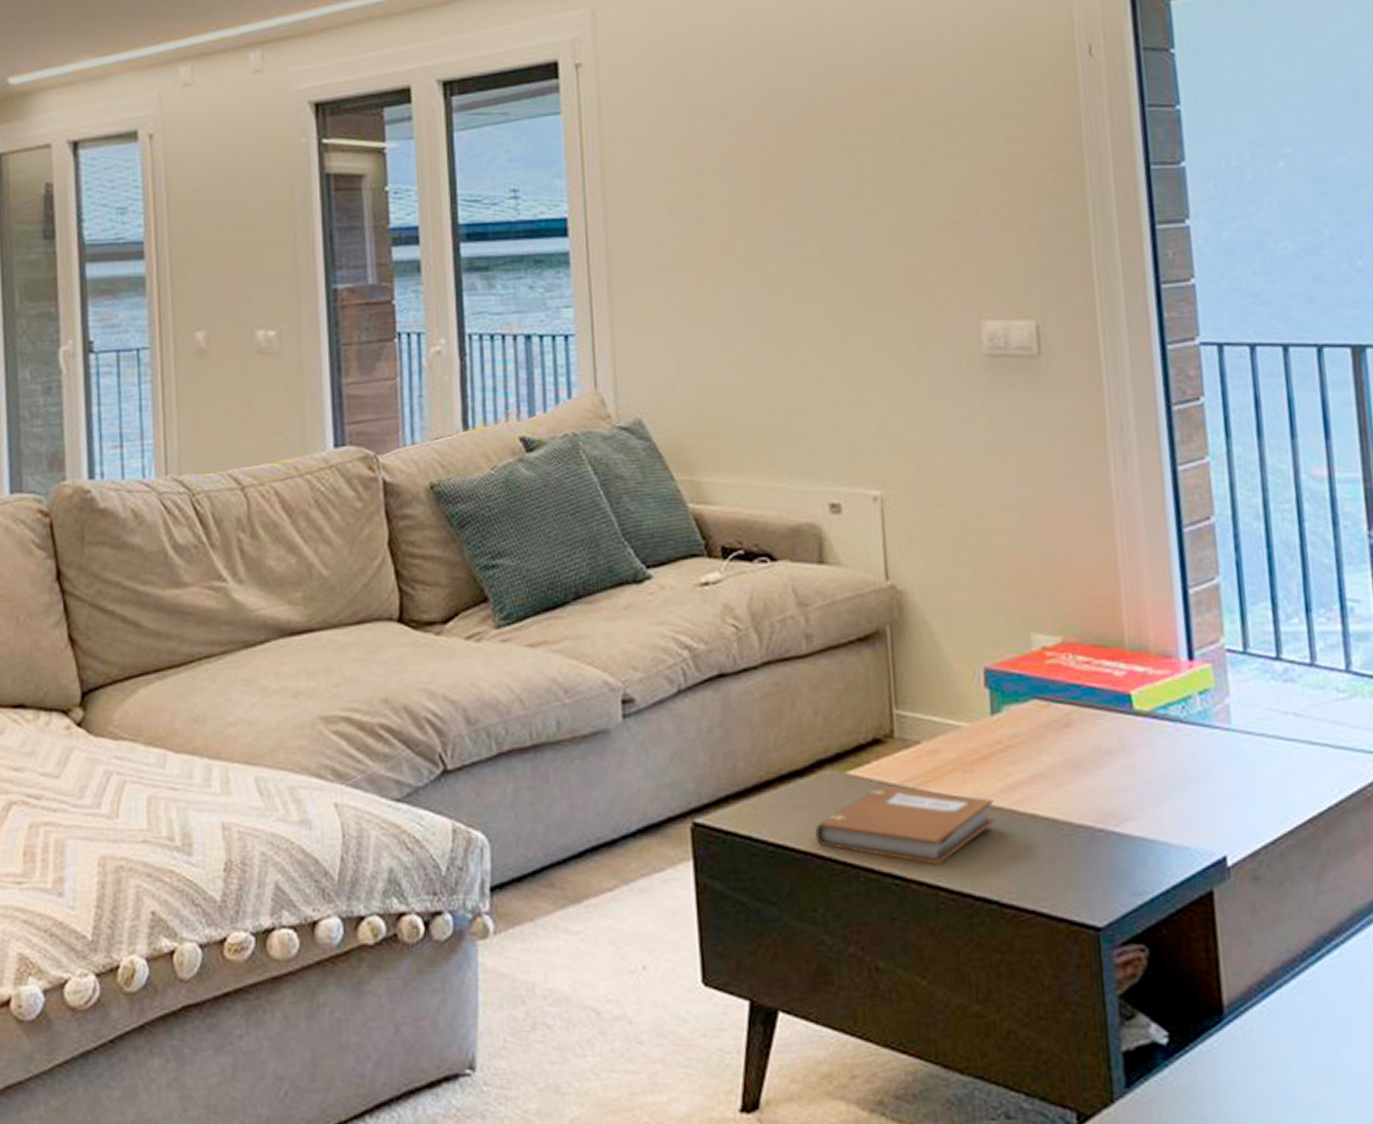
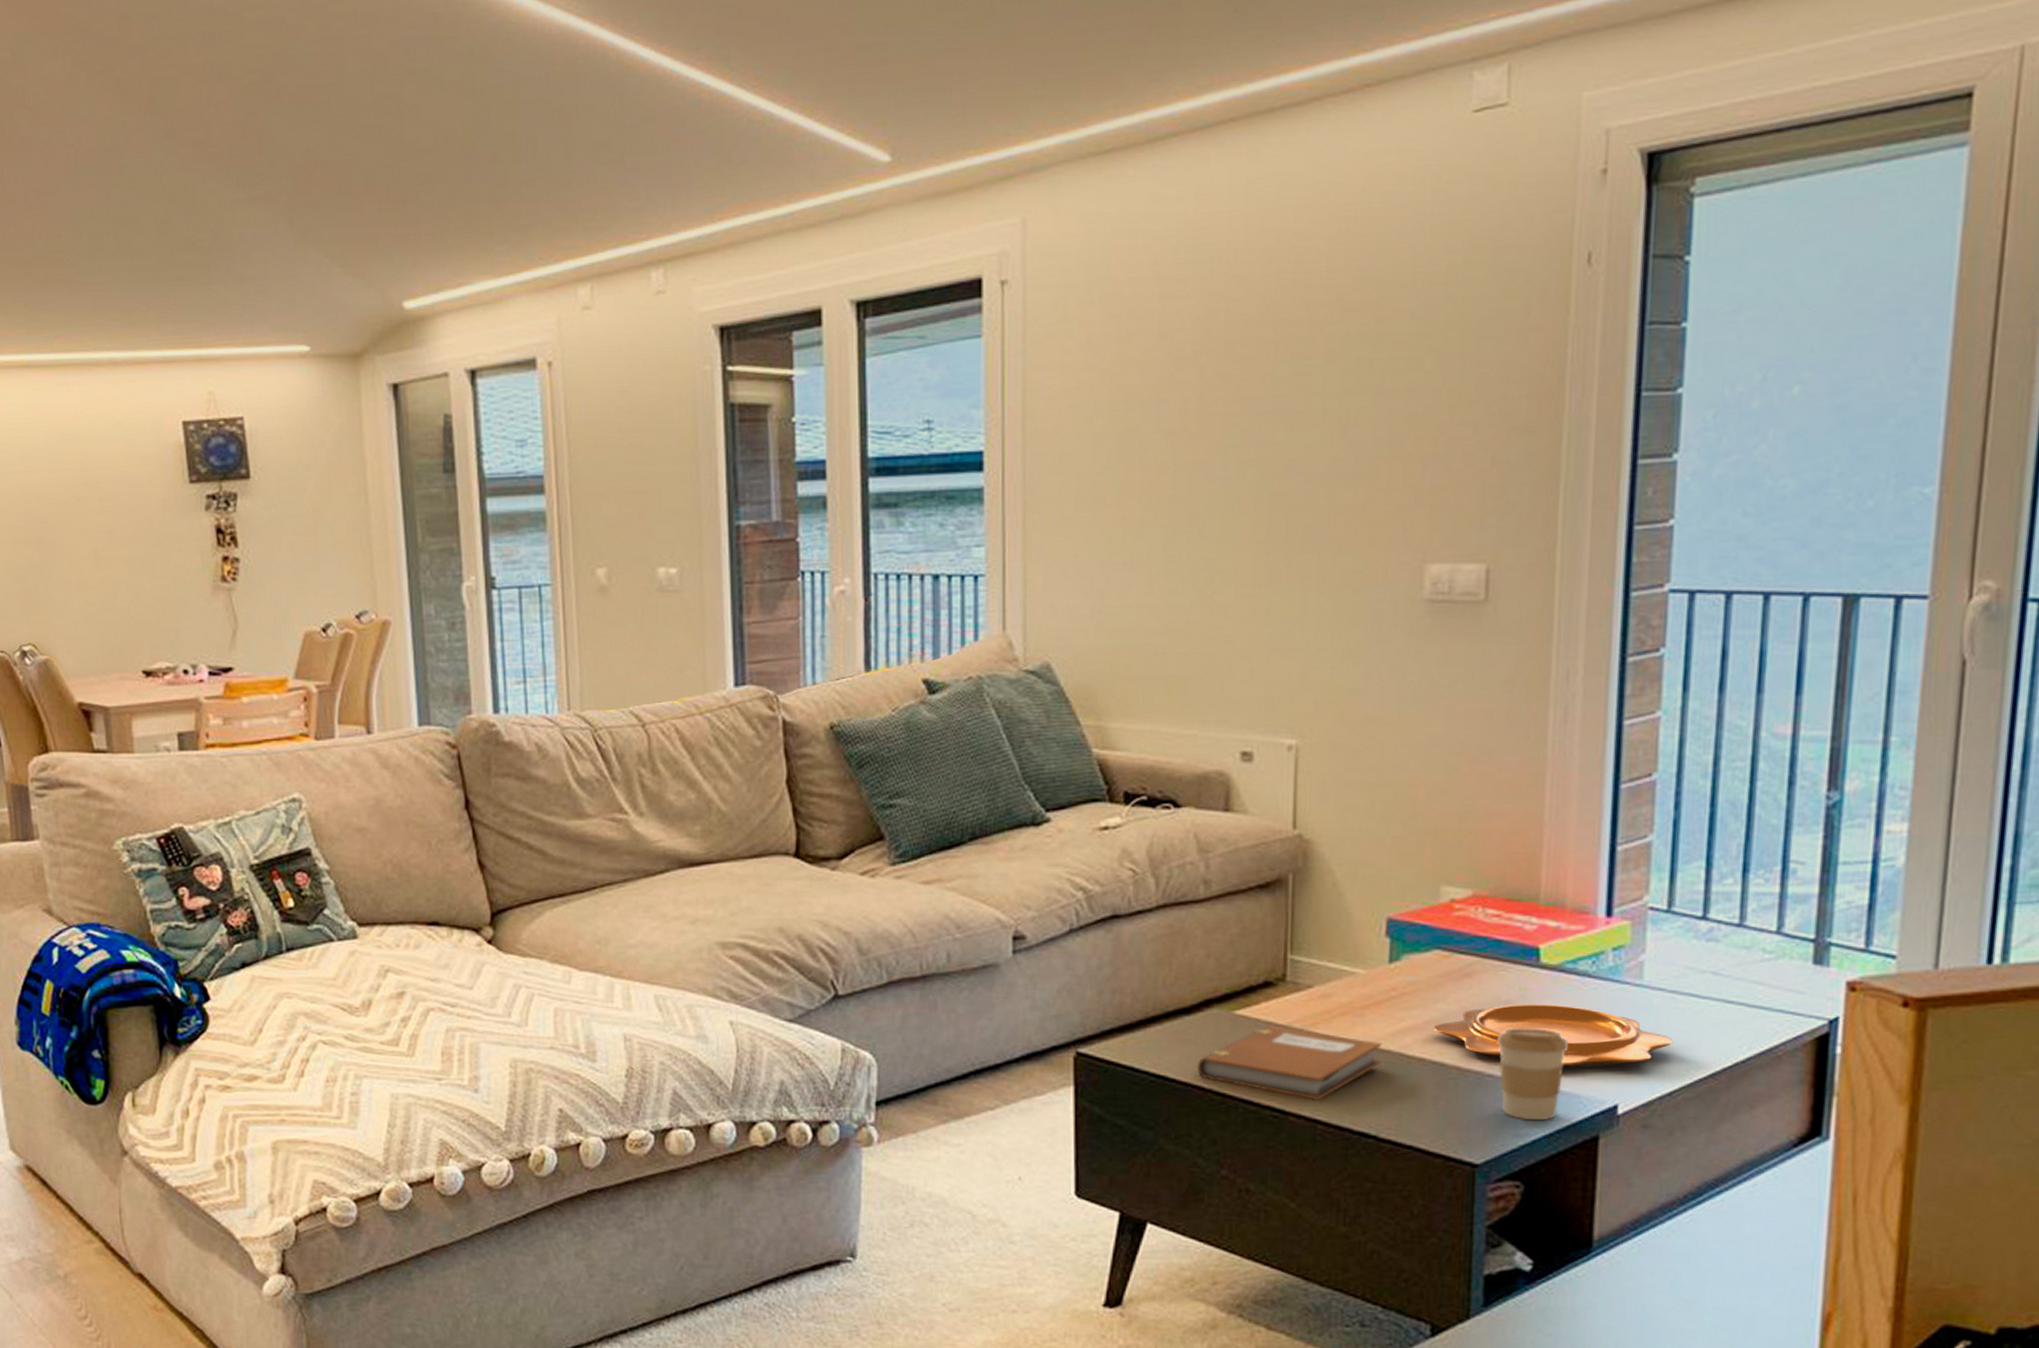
decorative bowl: none [1040,752,1269,818] -> present [1433,1004,1674,1067]
coffee cup: none [1103,778,1172,877] -> present [1496,1028,1569,1121]

